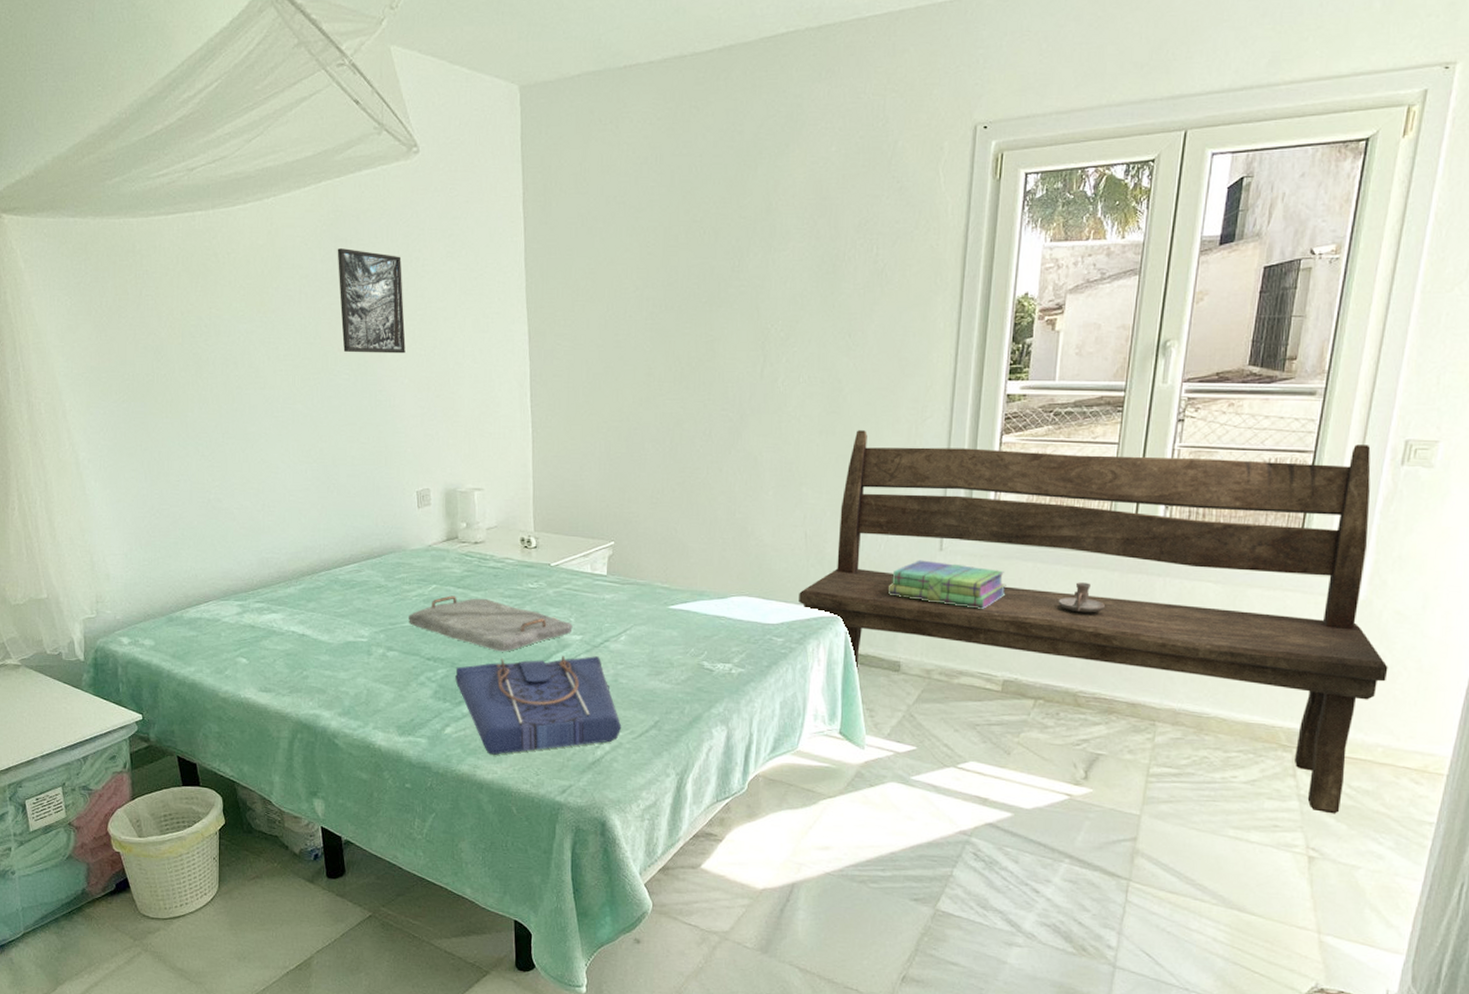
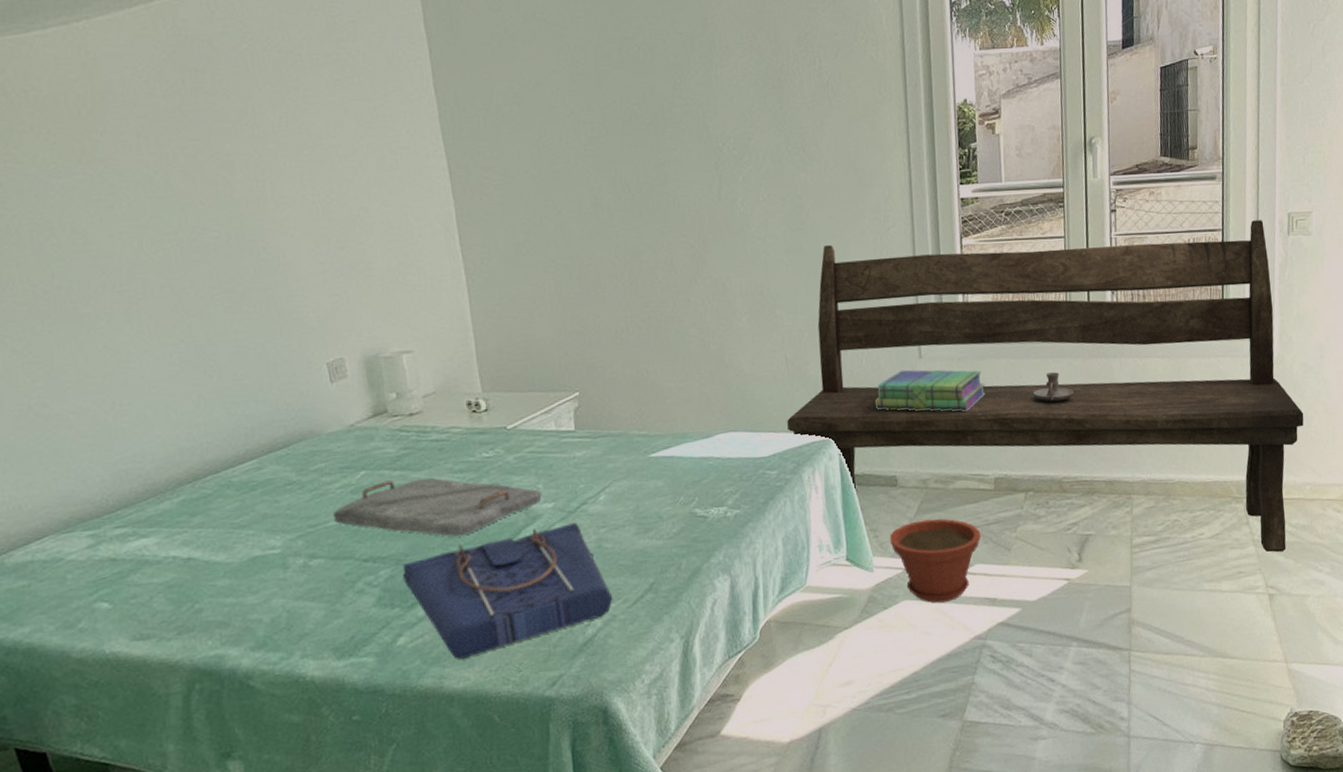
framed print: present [337,248,406,354] -> none [185,80,293,205]
plant pot: none [884,708,981,792] -> present [889,519,981,603]

